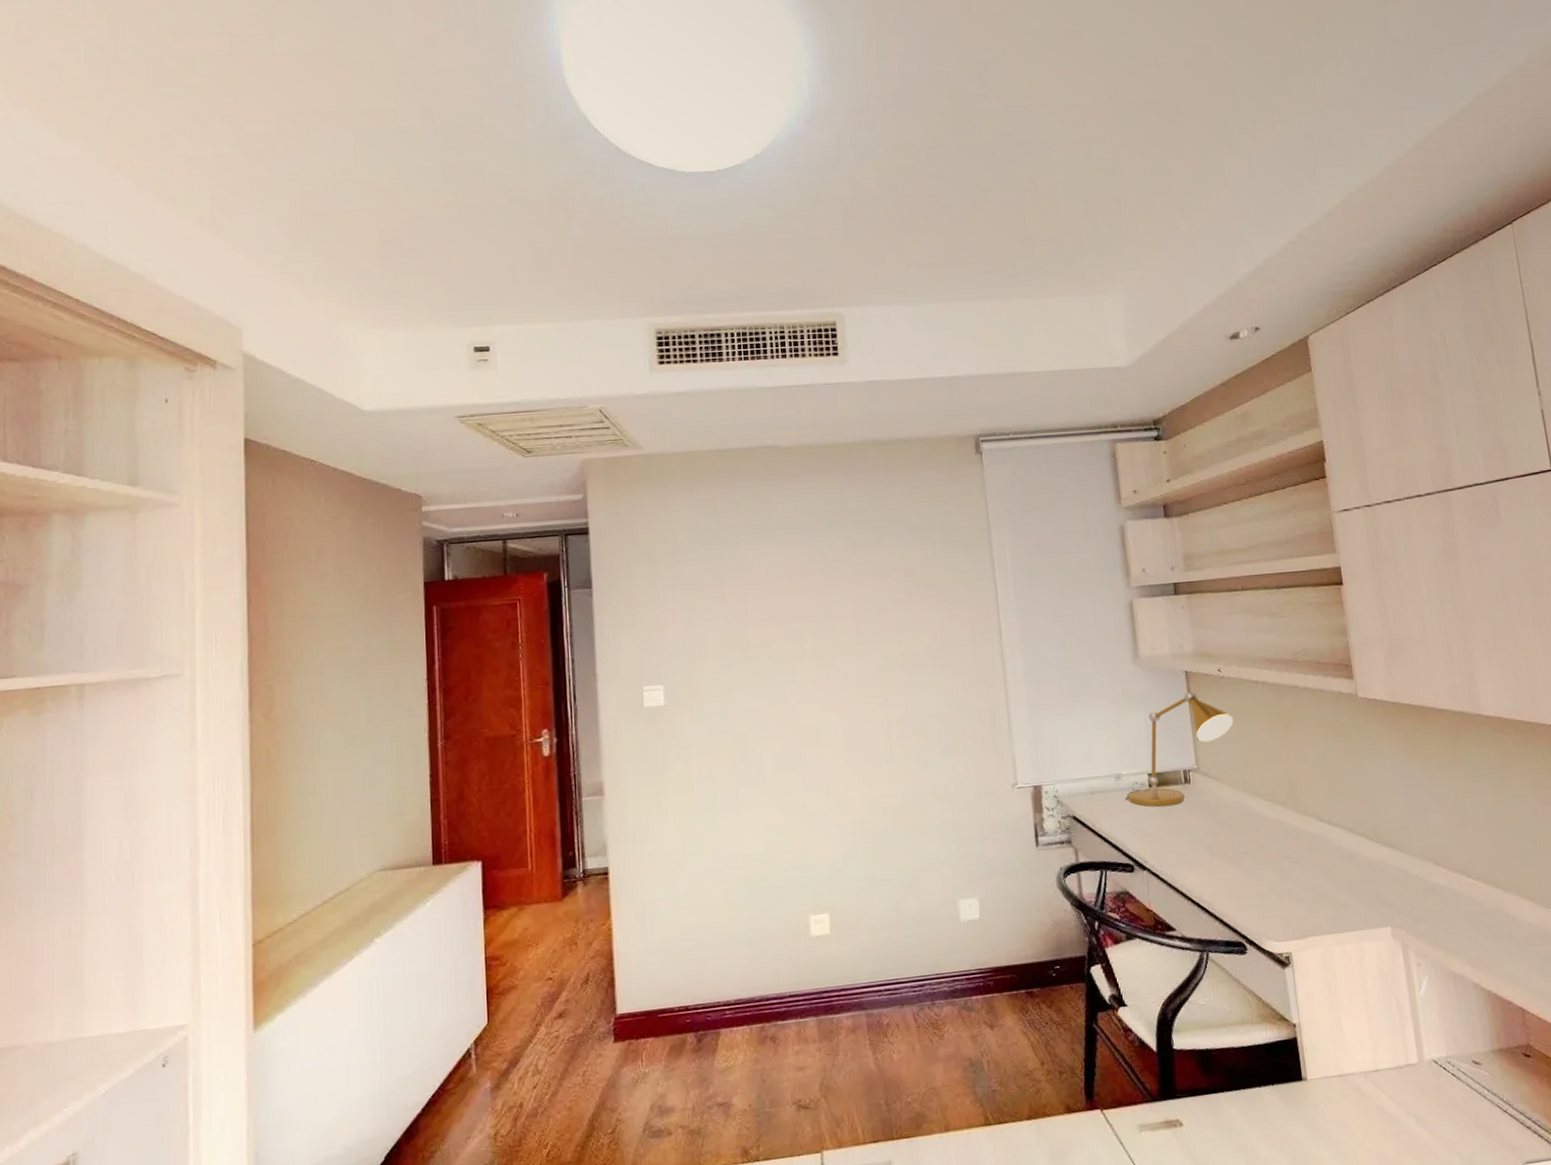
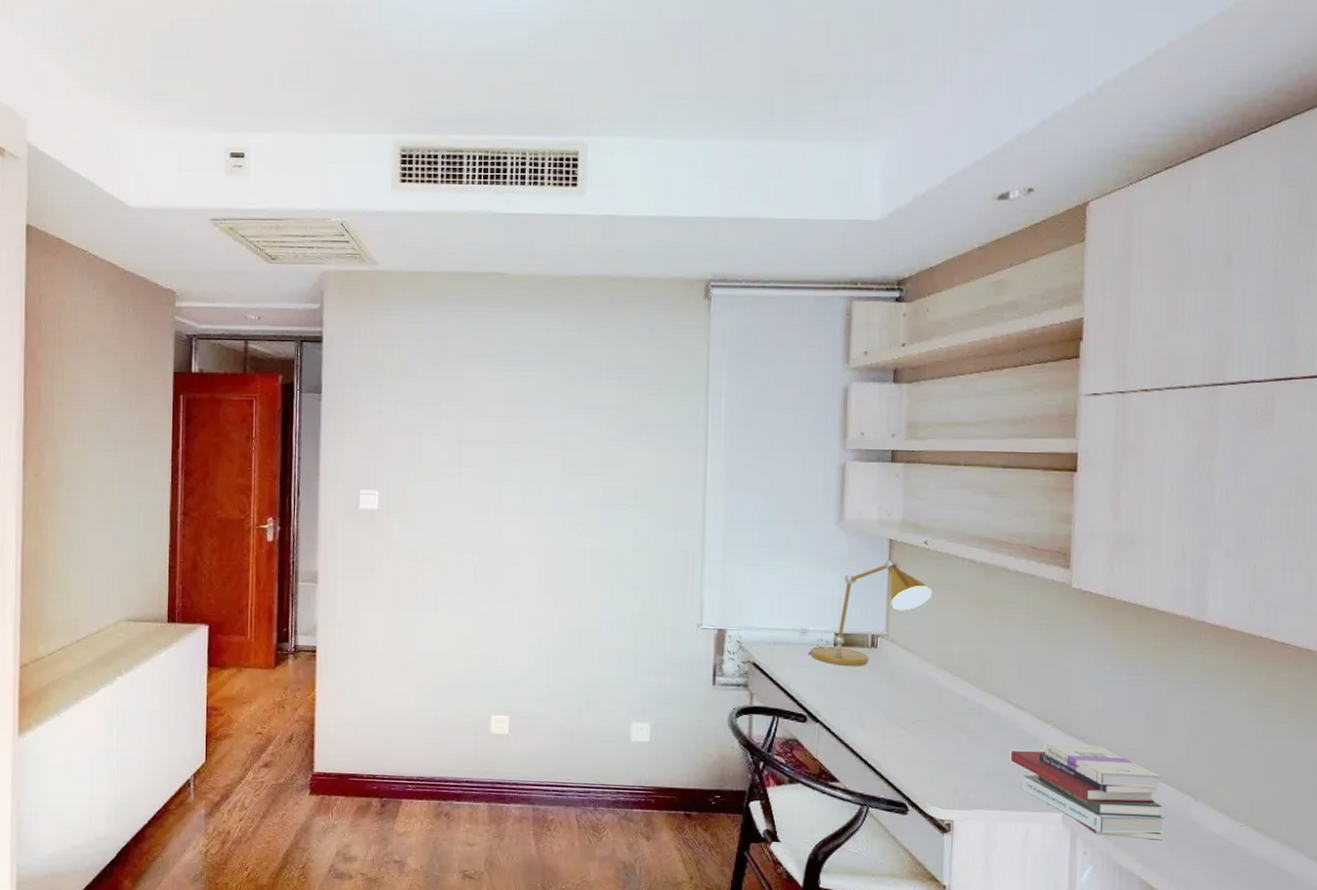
books: none [1333,851,1485,944] -> present [1011,743,1165,841]

